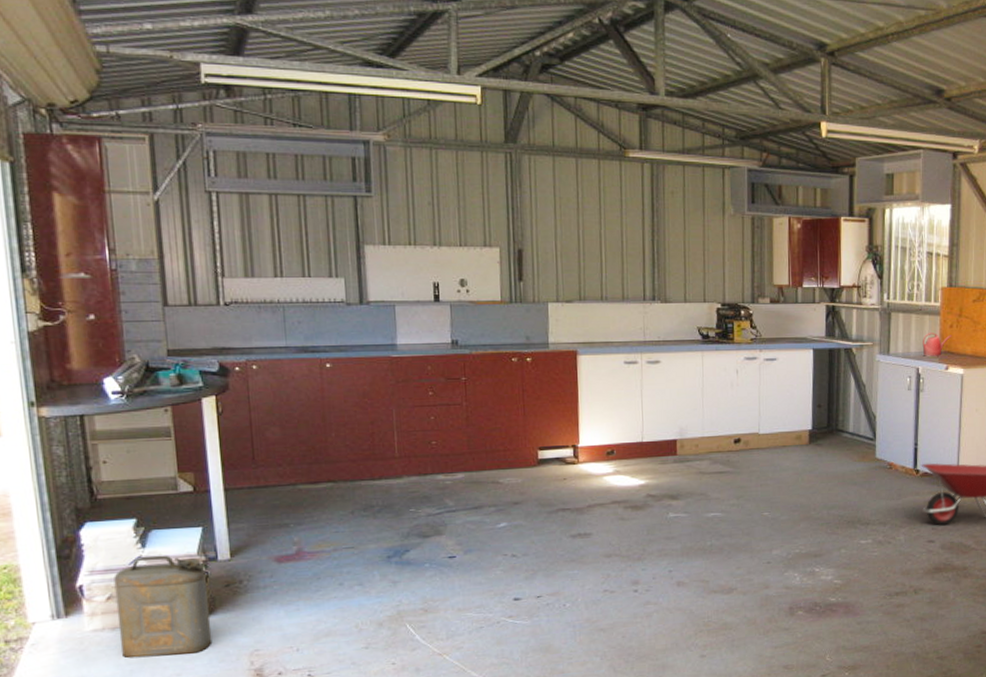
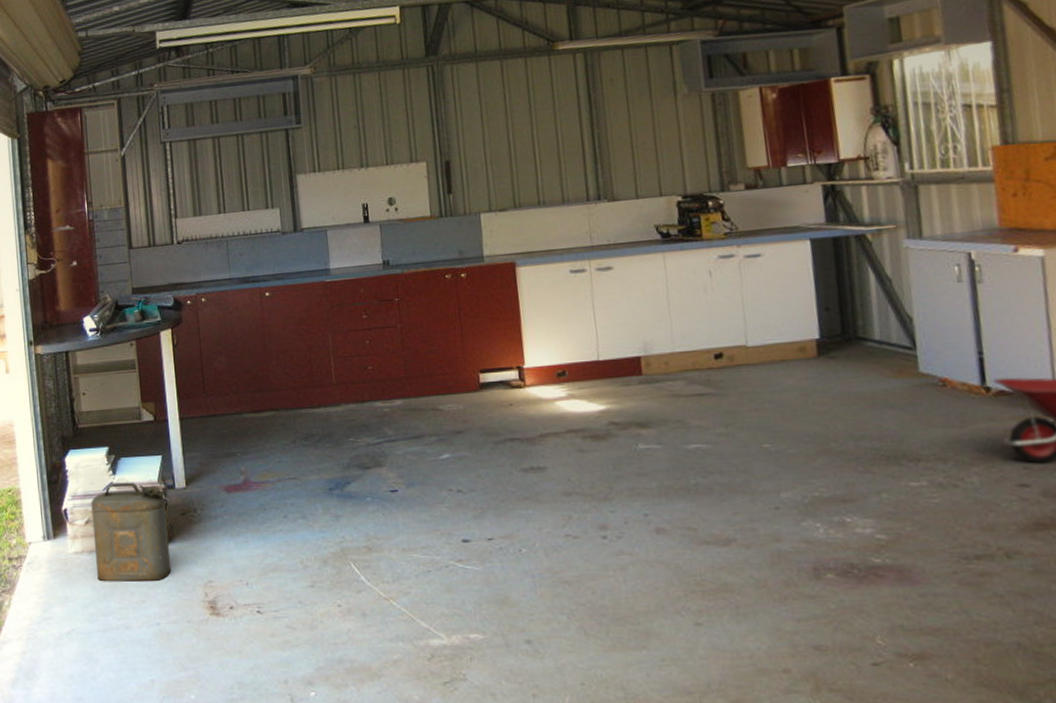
watering can: present [922,333,952,356] -> none [971,205,1018,237]

